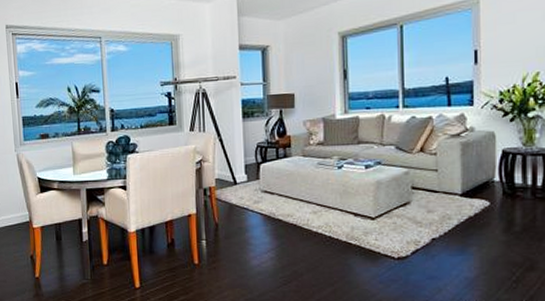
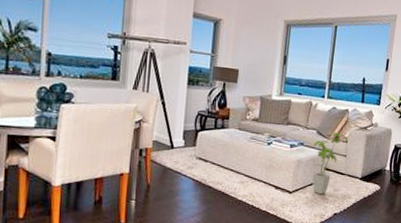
house plant: none [394,143,437,218] -> present [312,130,348,195]

